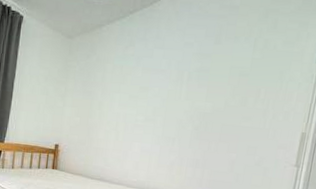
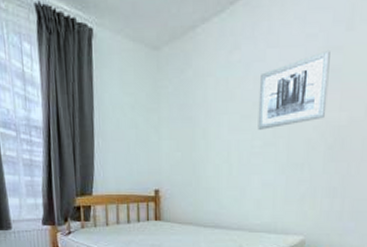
wall art: none [142,55,202,109] -> present [258,49,330,130]

